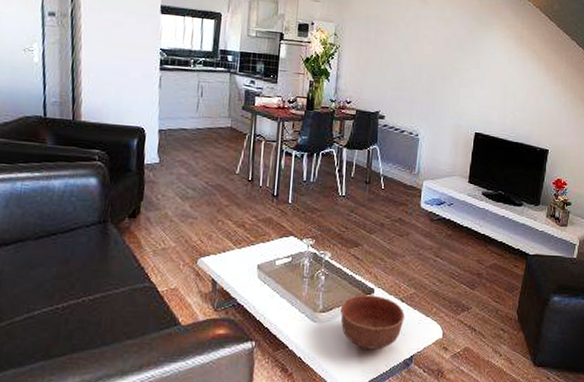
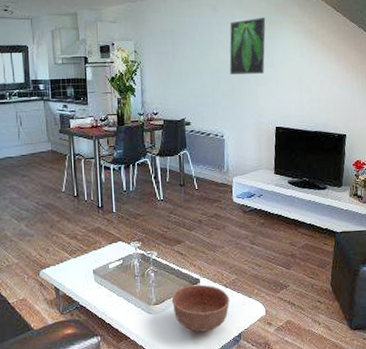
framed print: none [433,16,476,75] -> present [229,17,266,74]

